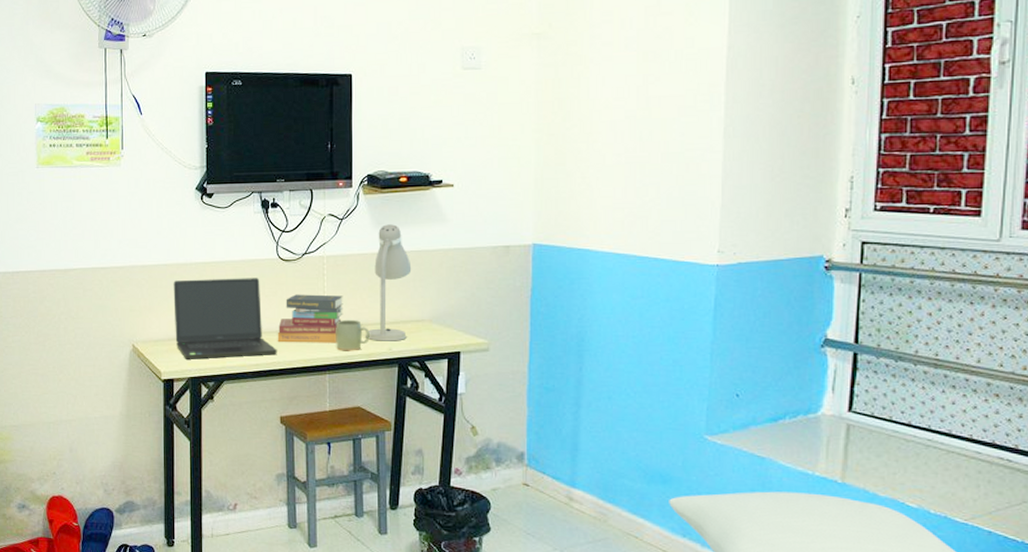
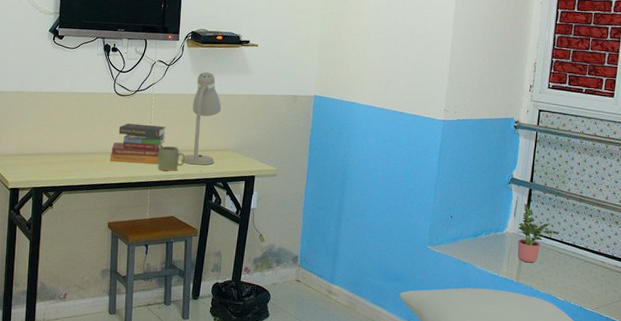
laptop: present [173,278,277,359] -> none [23,106,109,173]
potted plant: none [840,373,904,456] -> present [517,203,559,263]

